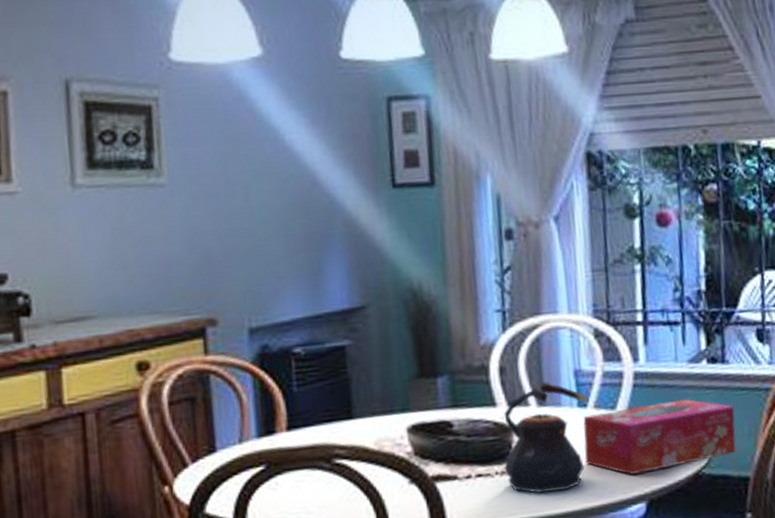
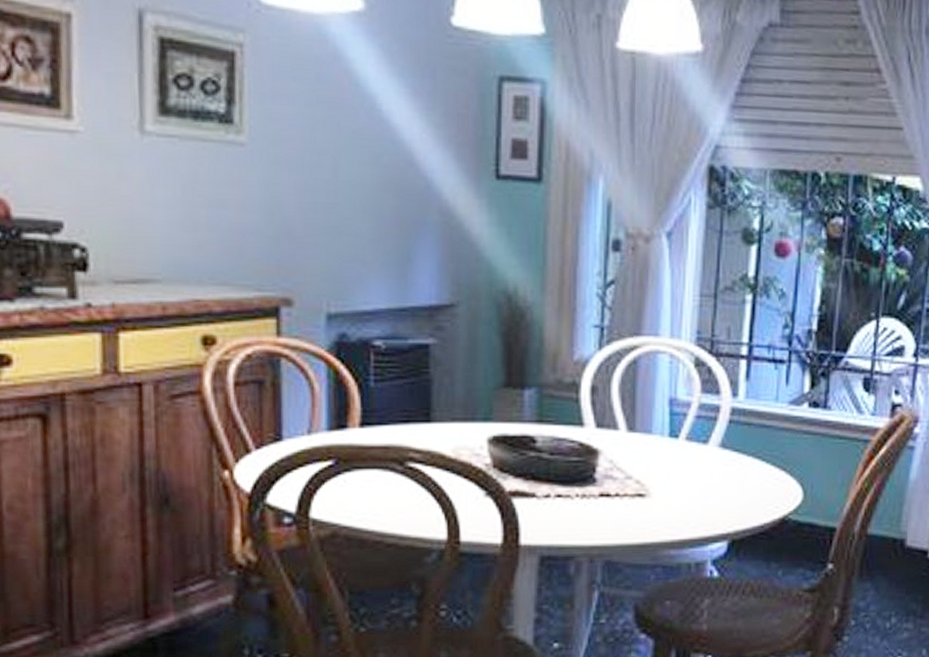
teapot: present [504,381,588,494] -> none [585,406,680,521]
tissue box: present [583,398,736,475] -> none [670,441,830,512]

